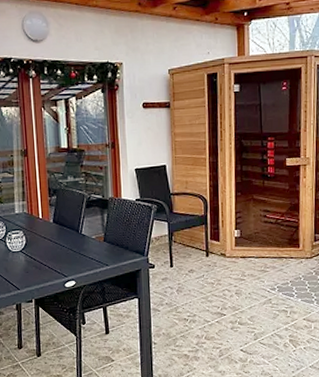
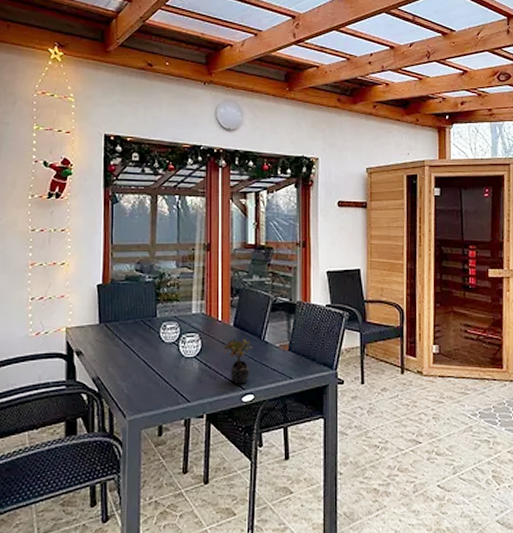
succulent plant: none [46,232,72,272] -> present [224,338,254,384]

